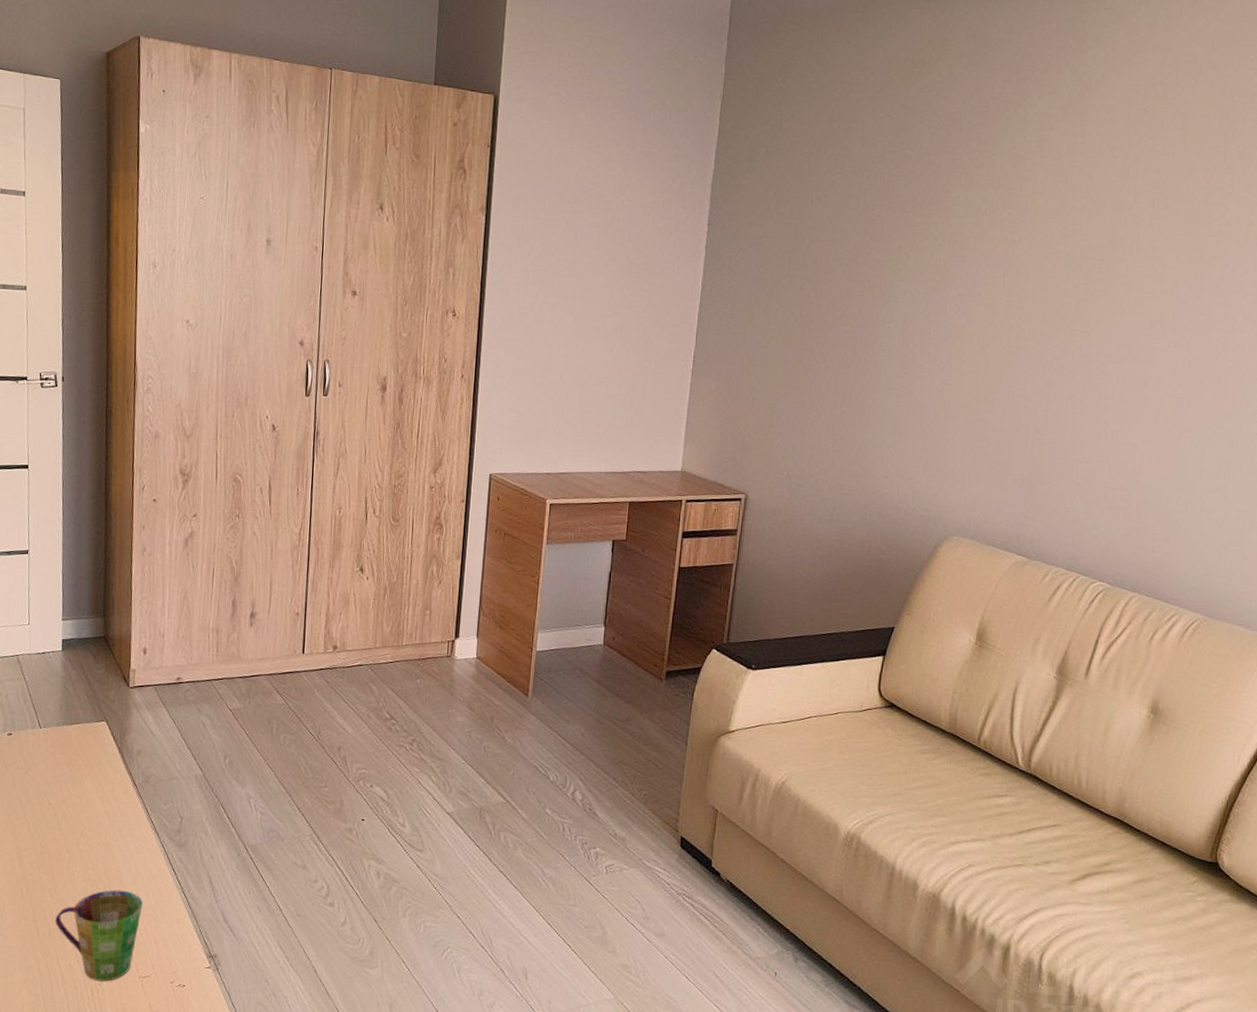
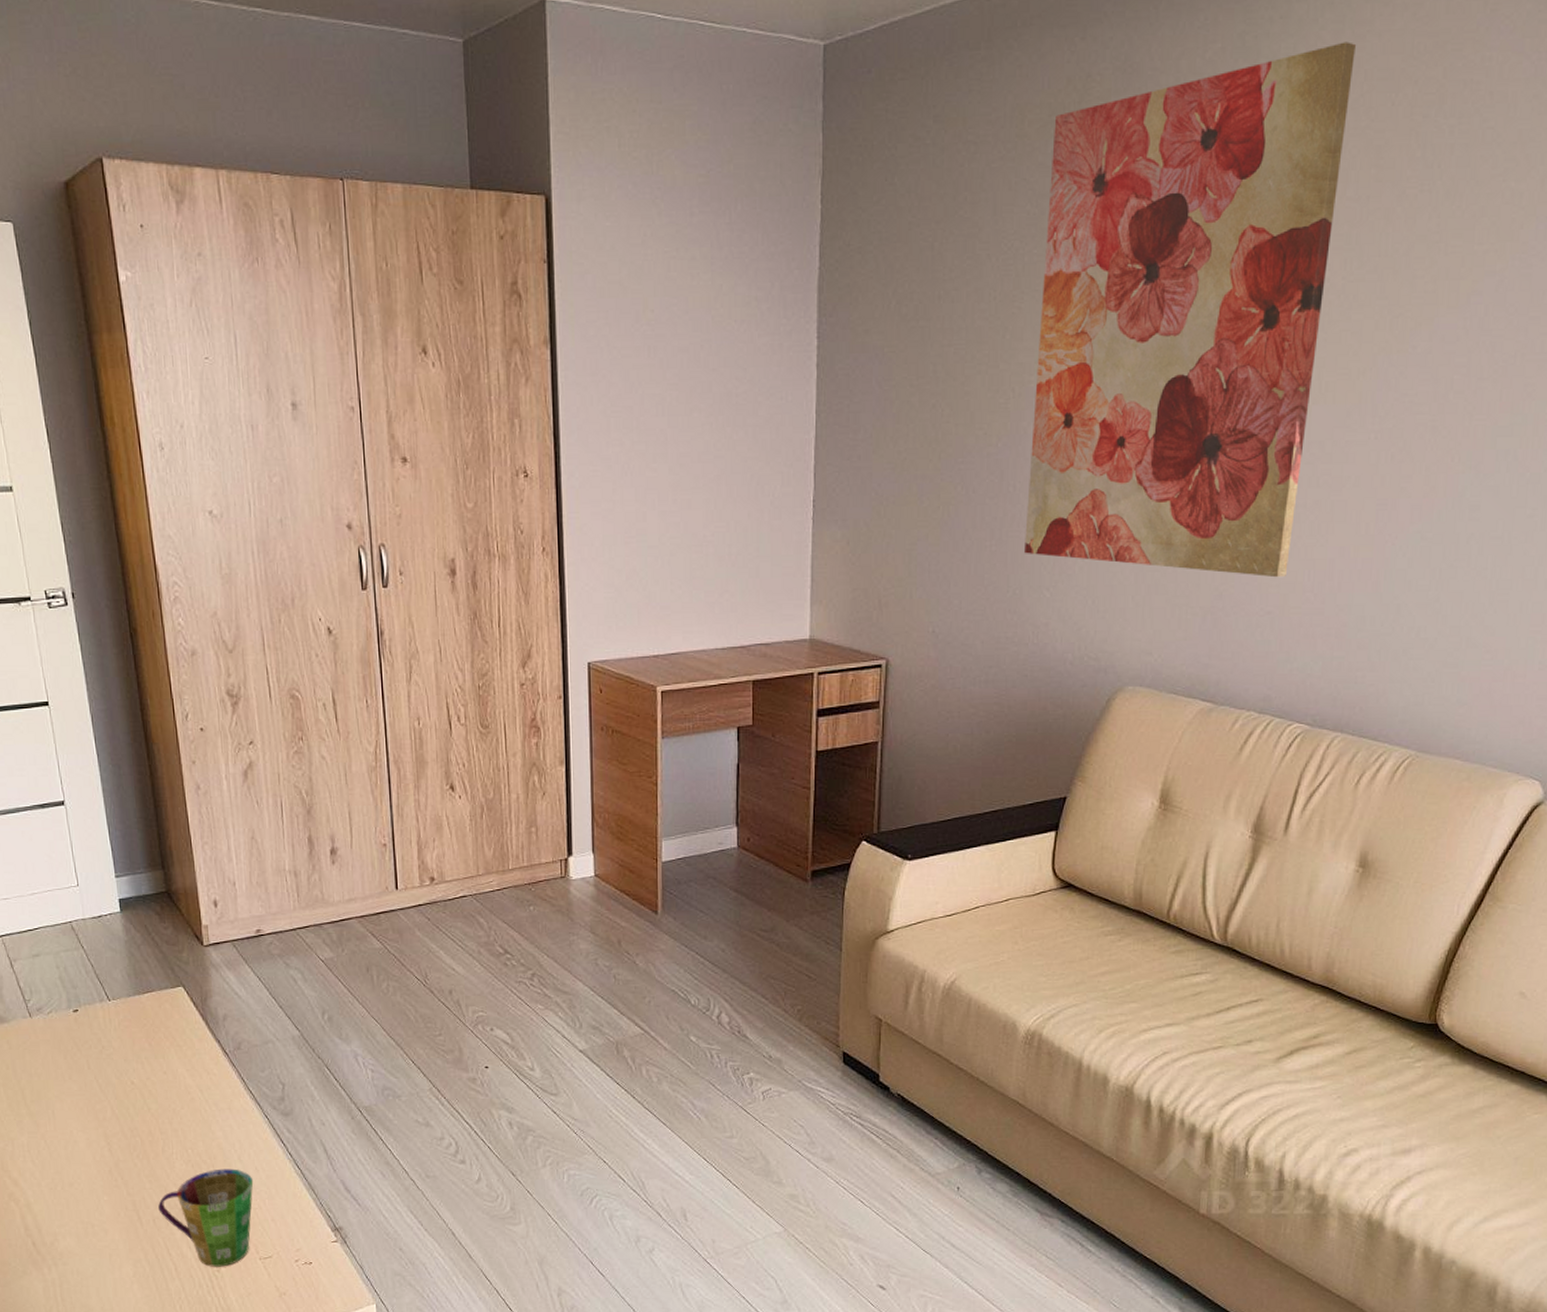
wall art: none [869,31,1167,456] -> present [1023,42,1357,578]

